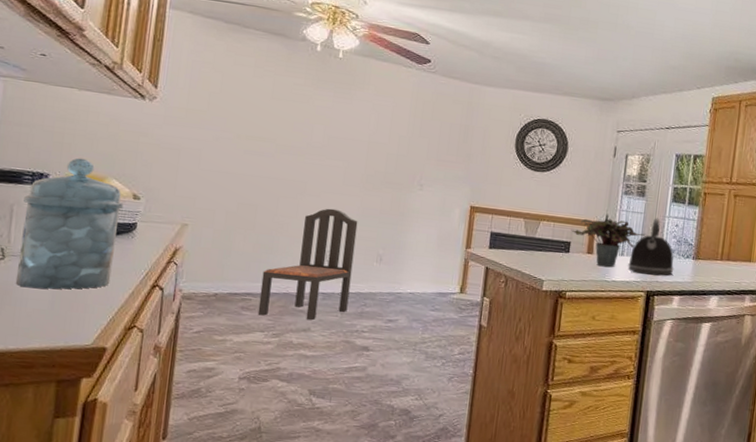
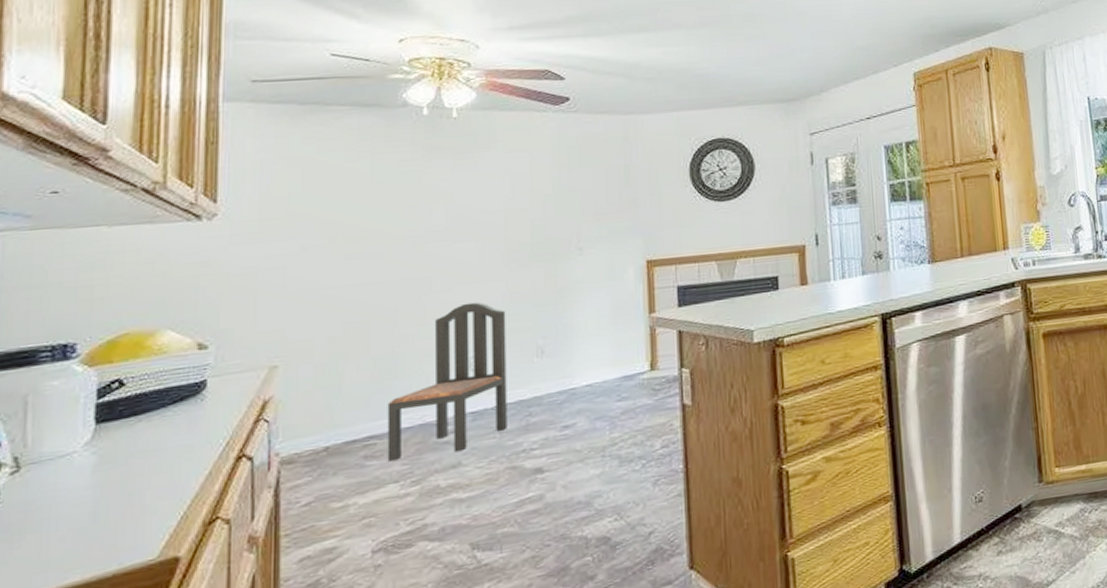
canister: present [15,158,124,289] -> none [38,312,185,503]
potted plant: present [571,218,646,268] -> none [775,236,867,298]
kettle: present [627,217,674,276] -> none [853,224,909,296]

